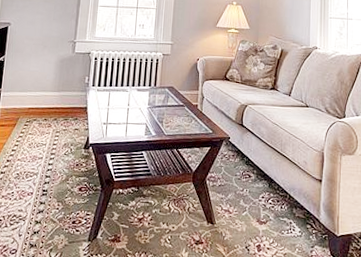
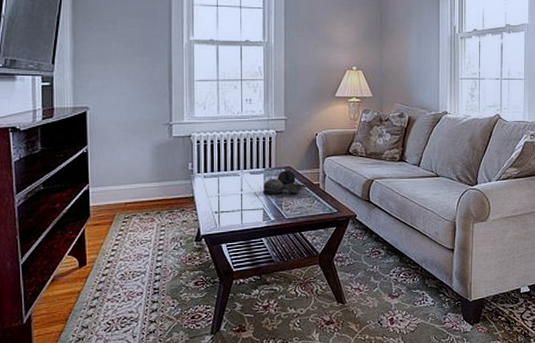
decorative bowl: none [147,90,184,112] -> present [263,170,304,194]

